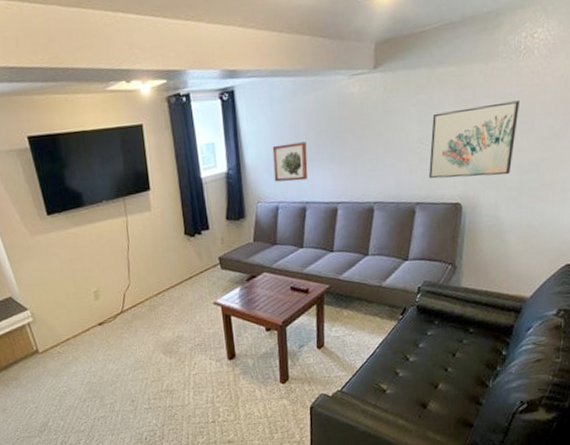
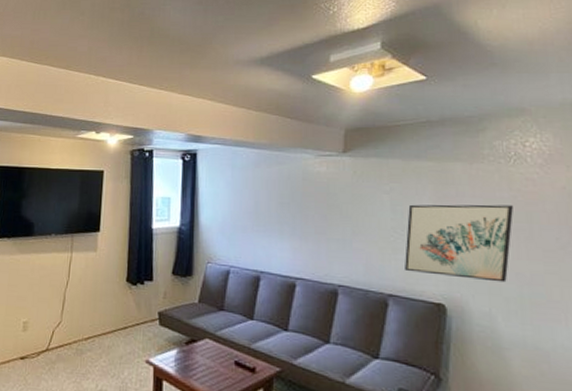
wall art: present [272,142,308,182] -> none [228,209,266,249]

